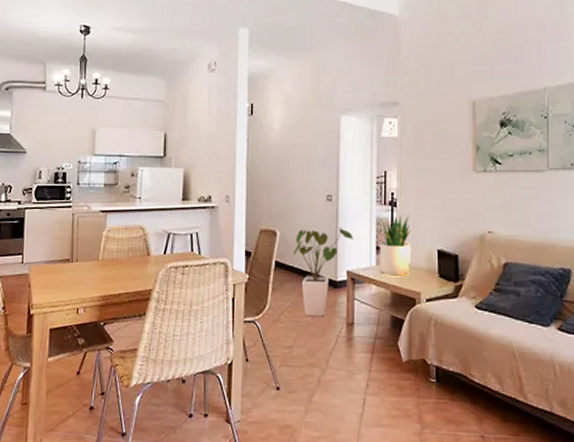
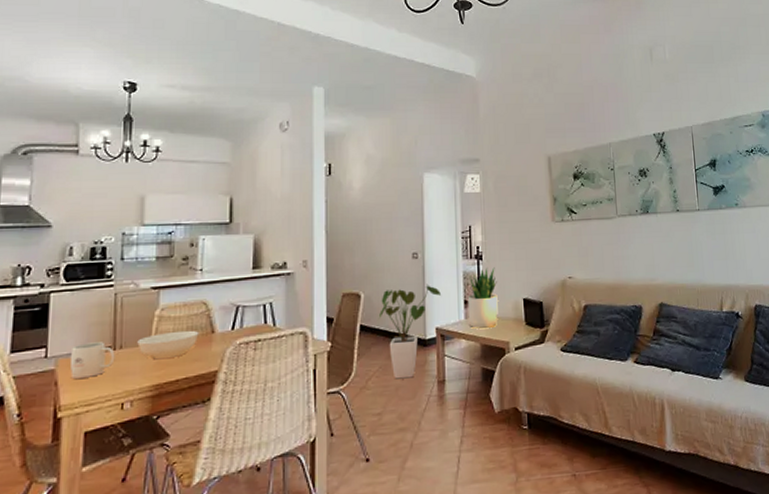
mug: none [39,254,73,284] -> present [69,342,115,380]
bowl: none [89,251,138,275] -> present [137,330,199,360]

